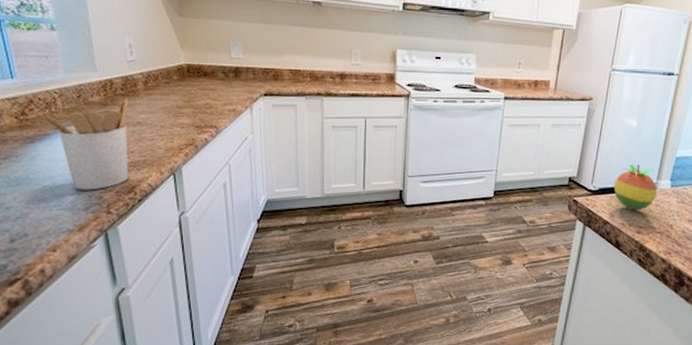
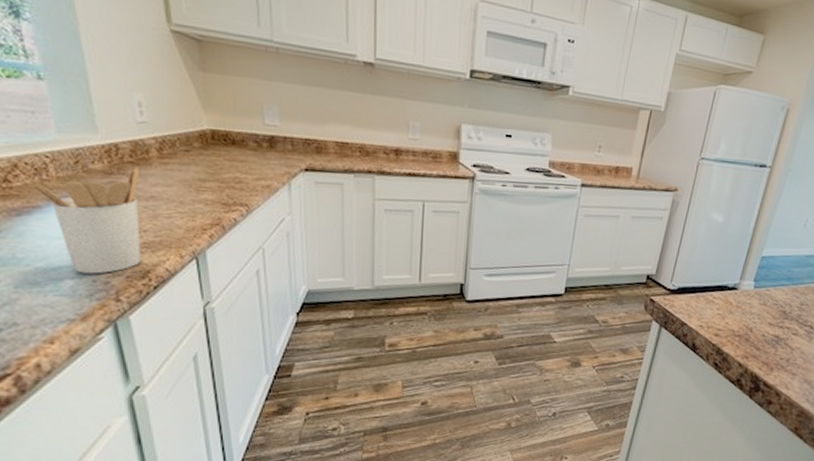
fruit: present [614,164,658,211] -> none [694,262,740,312]

